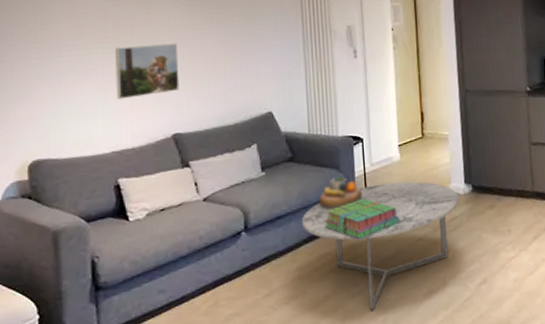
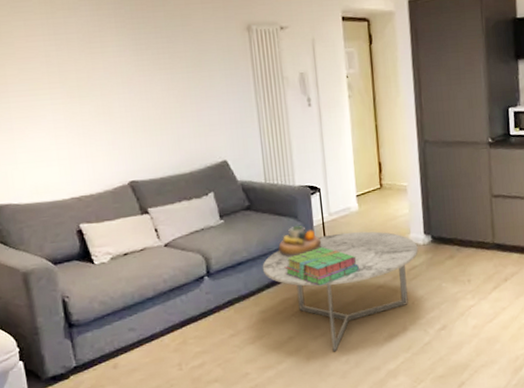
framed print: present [116,43,179,100] -> none [64,89,132,147]

